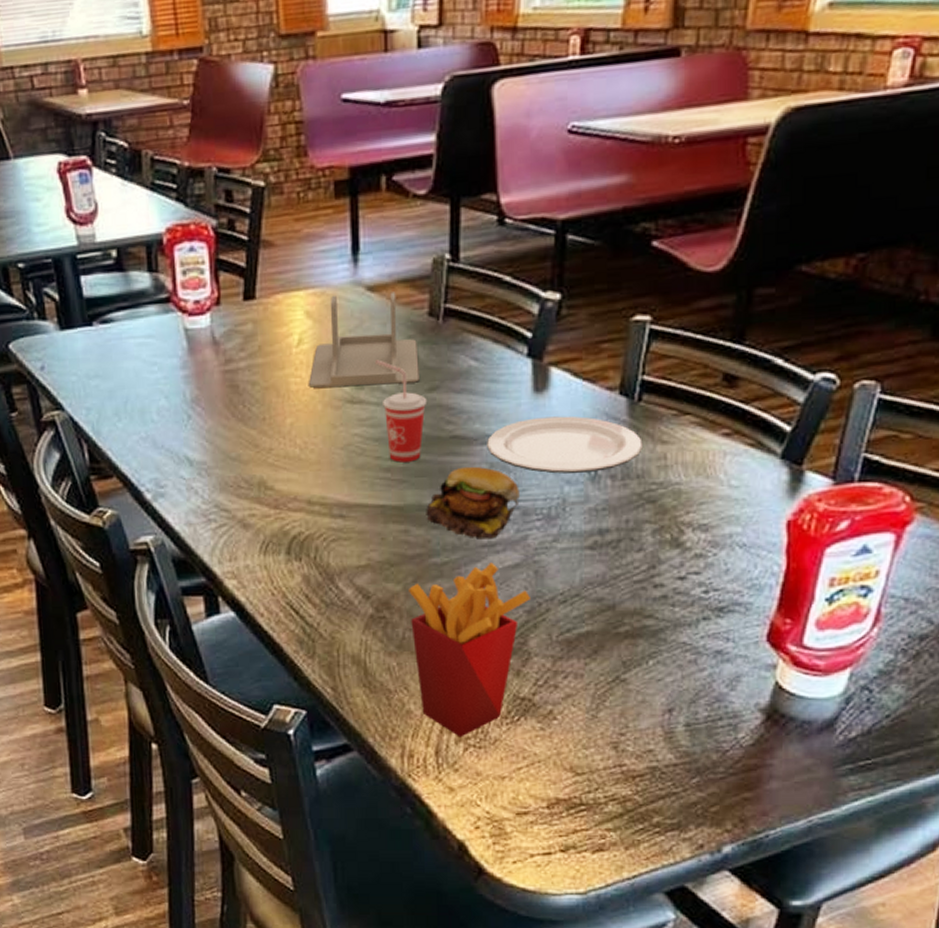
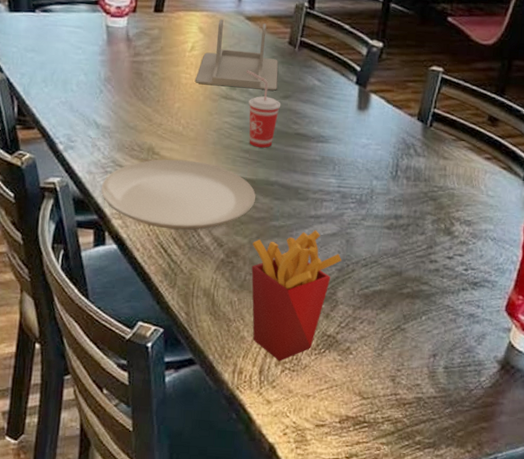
plate: none [205,491,406,584] -> present [101,159,256,230]
burger: present [426,466,520,540] -> none [271,156,341,213]
plate: present [487,416,643,474] -> none [321,128,431,173]

